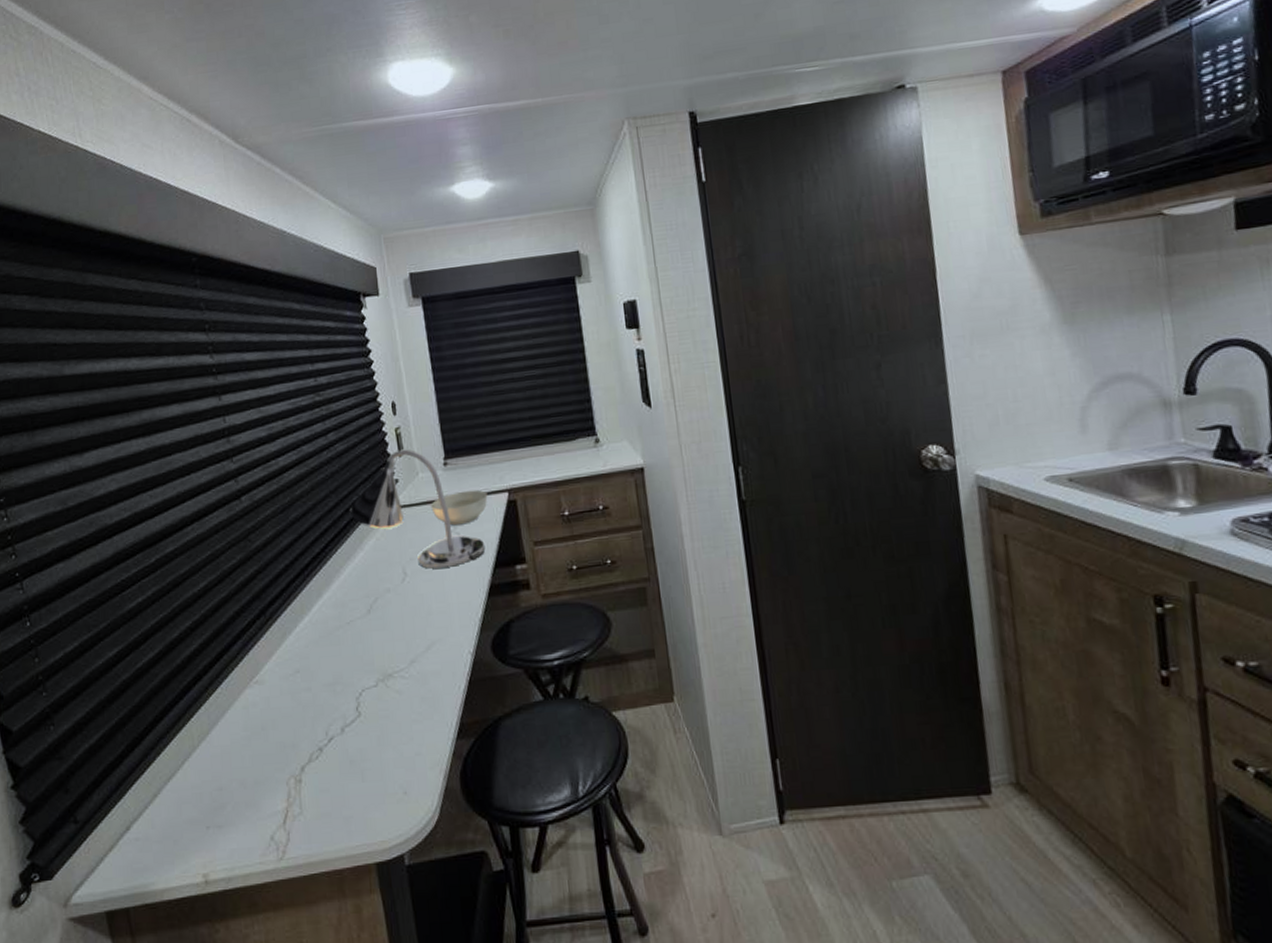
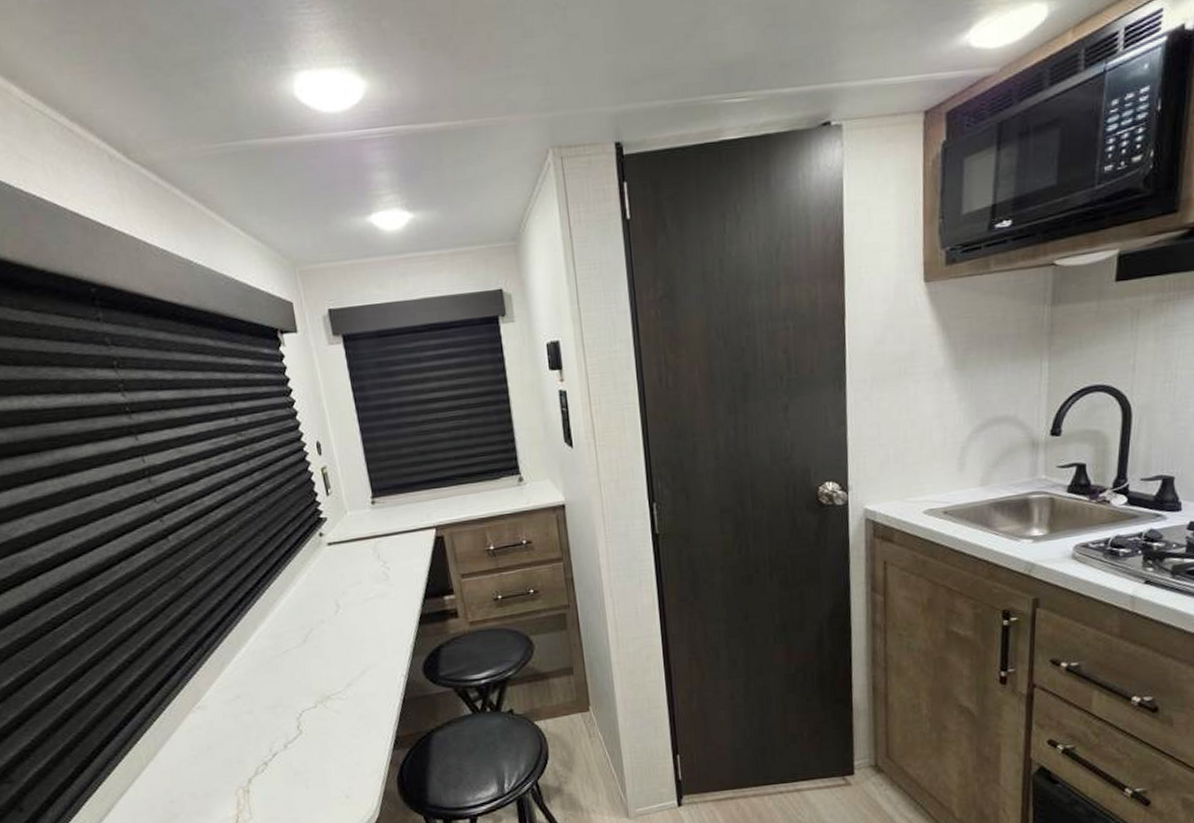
table lamp: present [349,449,485,569] -> none [279,488,415,601]
bowl: present [431,490,488,526] -> none [360,527,416,561]

